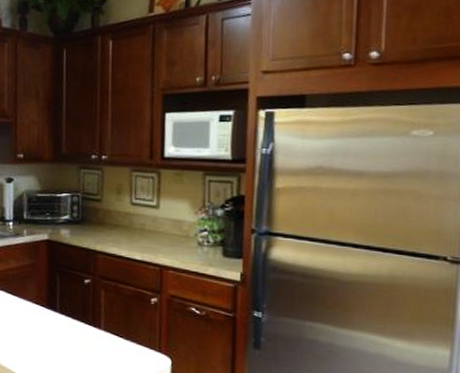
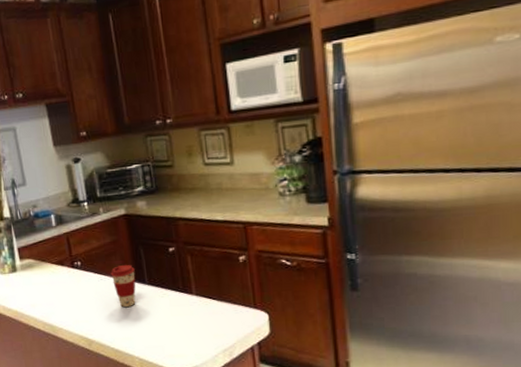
coffee cup: none [24,289,48,333] -> present [110,264,136,308]

